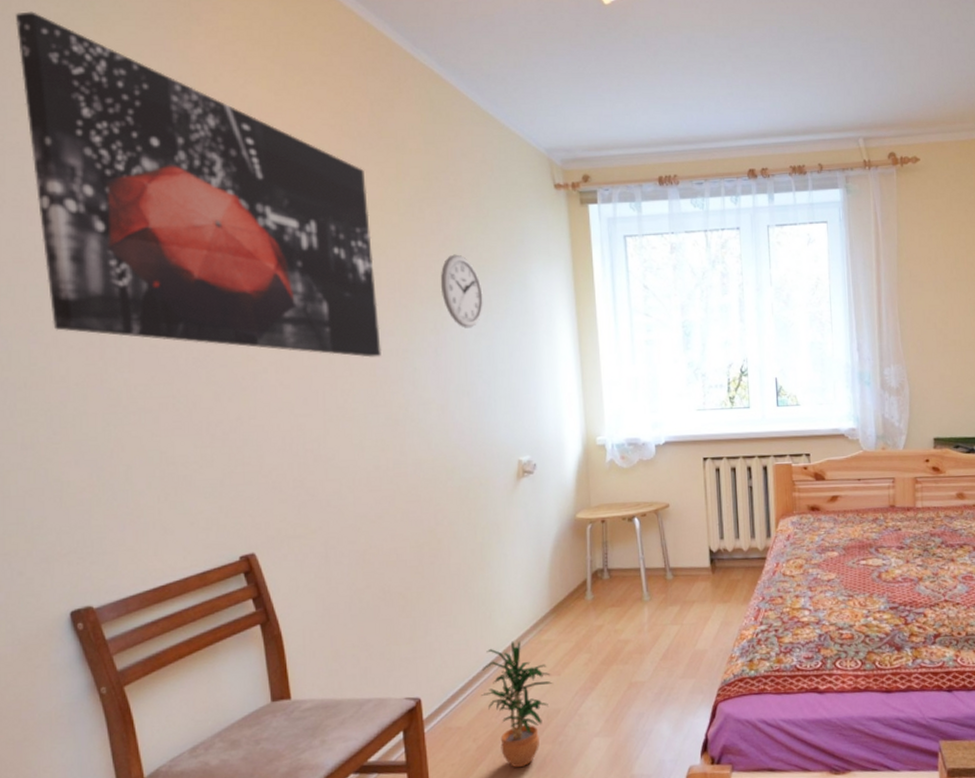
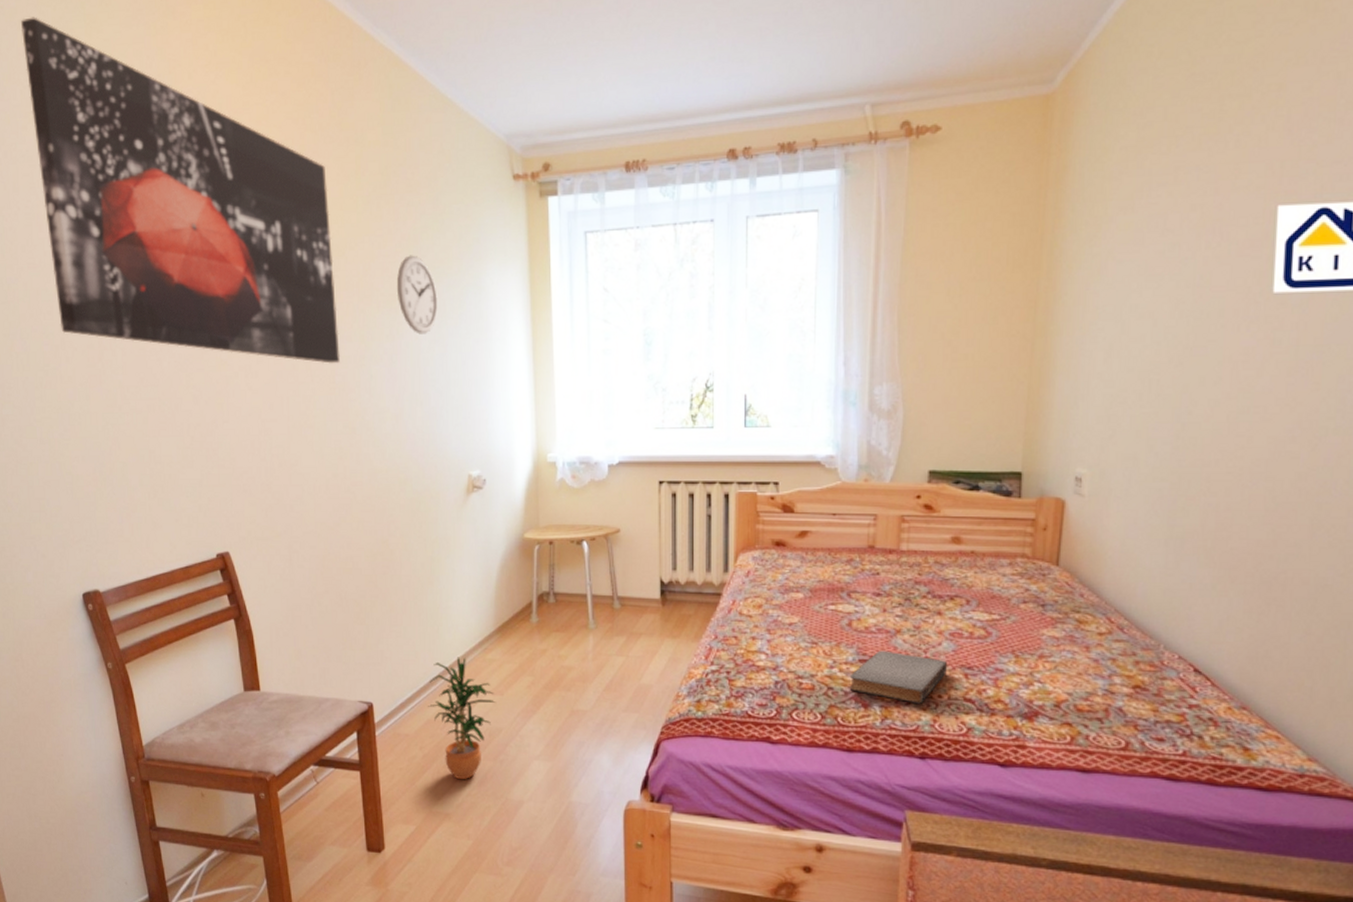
book: none [882,597,964,642] -> present [849,650,948,704]

